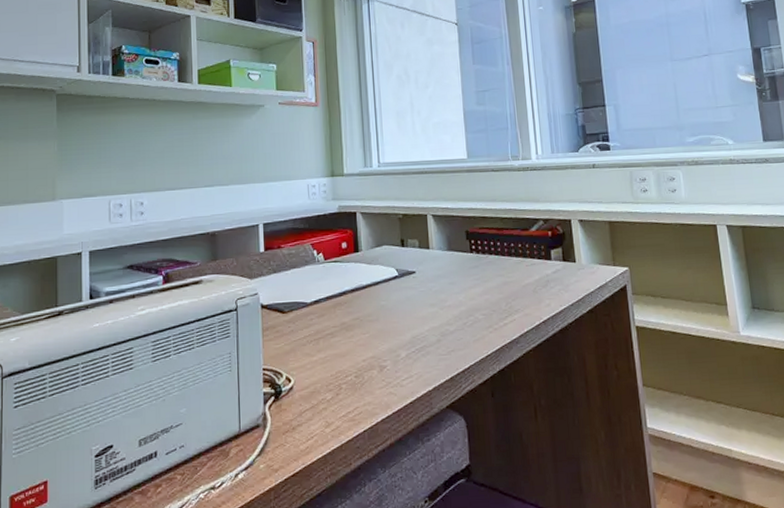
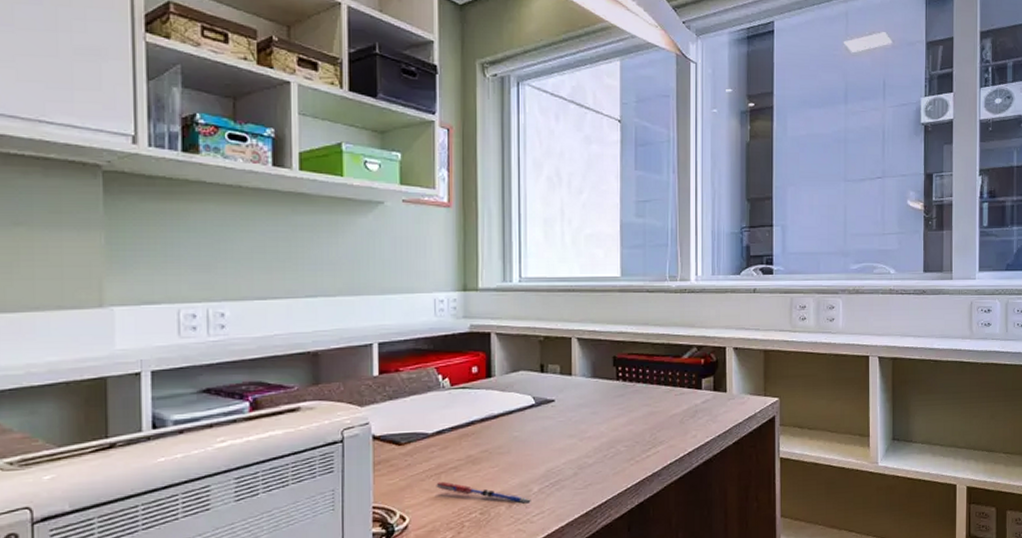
pen: none [315,346,400,368] -> present [436,481,531,504]

